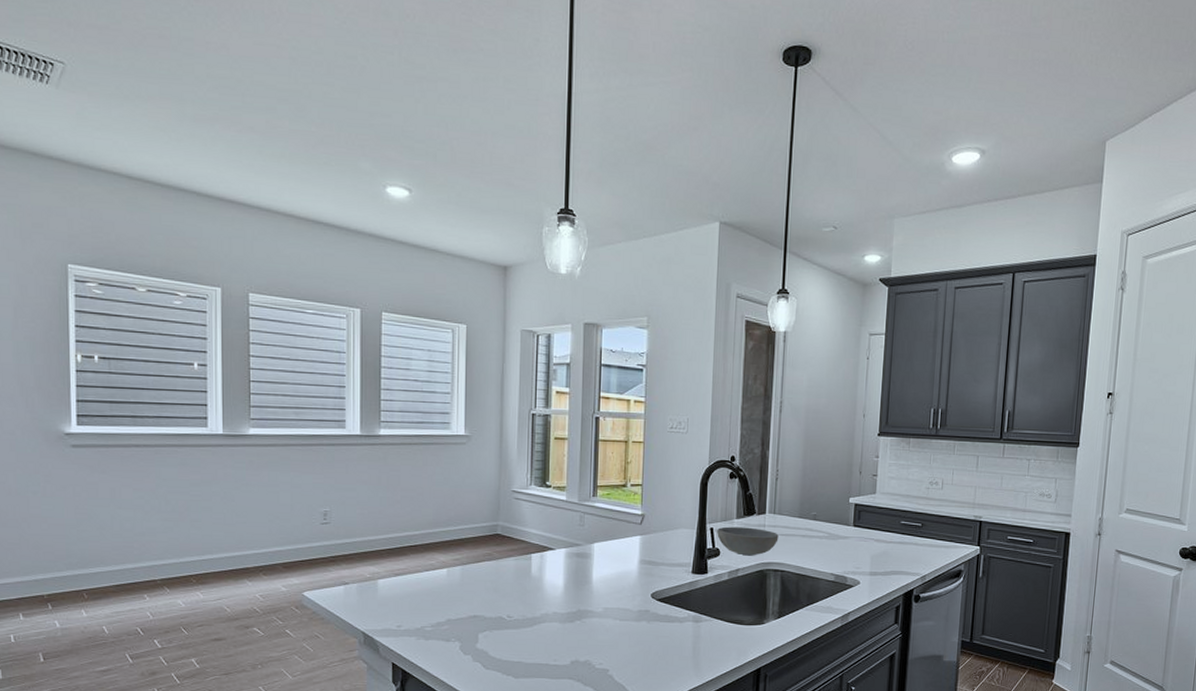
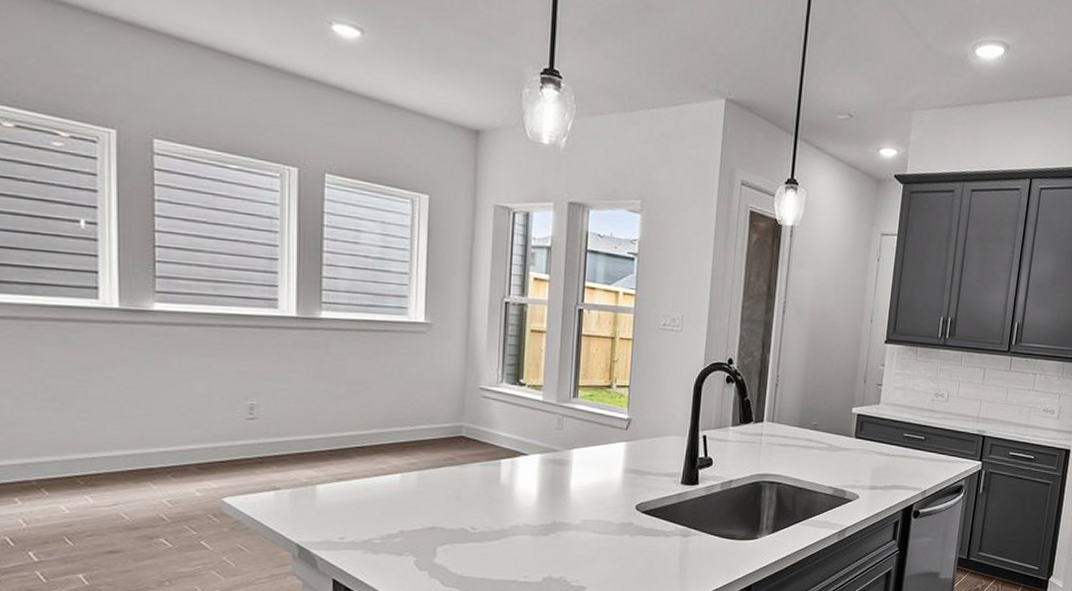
bowl: present [717,526,779,556] -> none [710,434,776,467]

